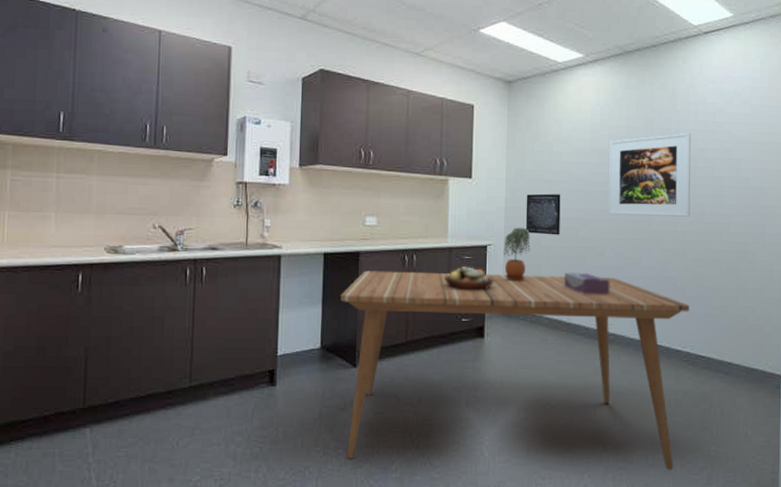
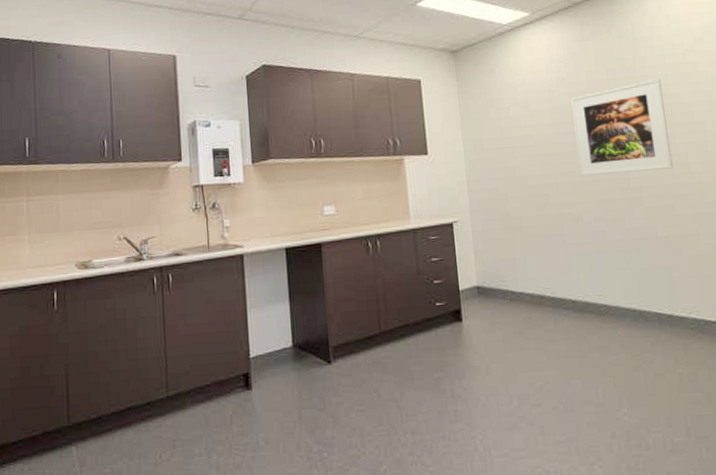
dining table: present [340,270,689,470] -> none [307,243,698,464]
fruit bowl: present [444,266,494,291] -> none [412,247,466,273]
potted plant: present [503,227,530,281] -> none [470,200,500,258]
wall art: present [525,193,561,235] -> none [488,160,530,205]
tissue box: present [564,272,610,295] -> none [541,241,595,265]

